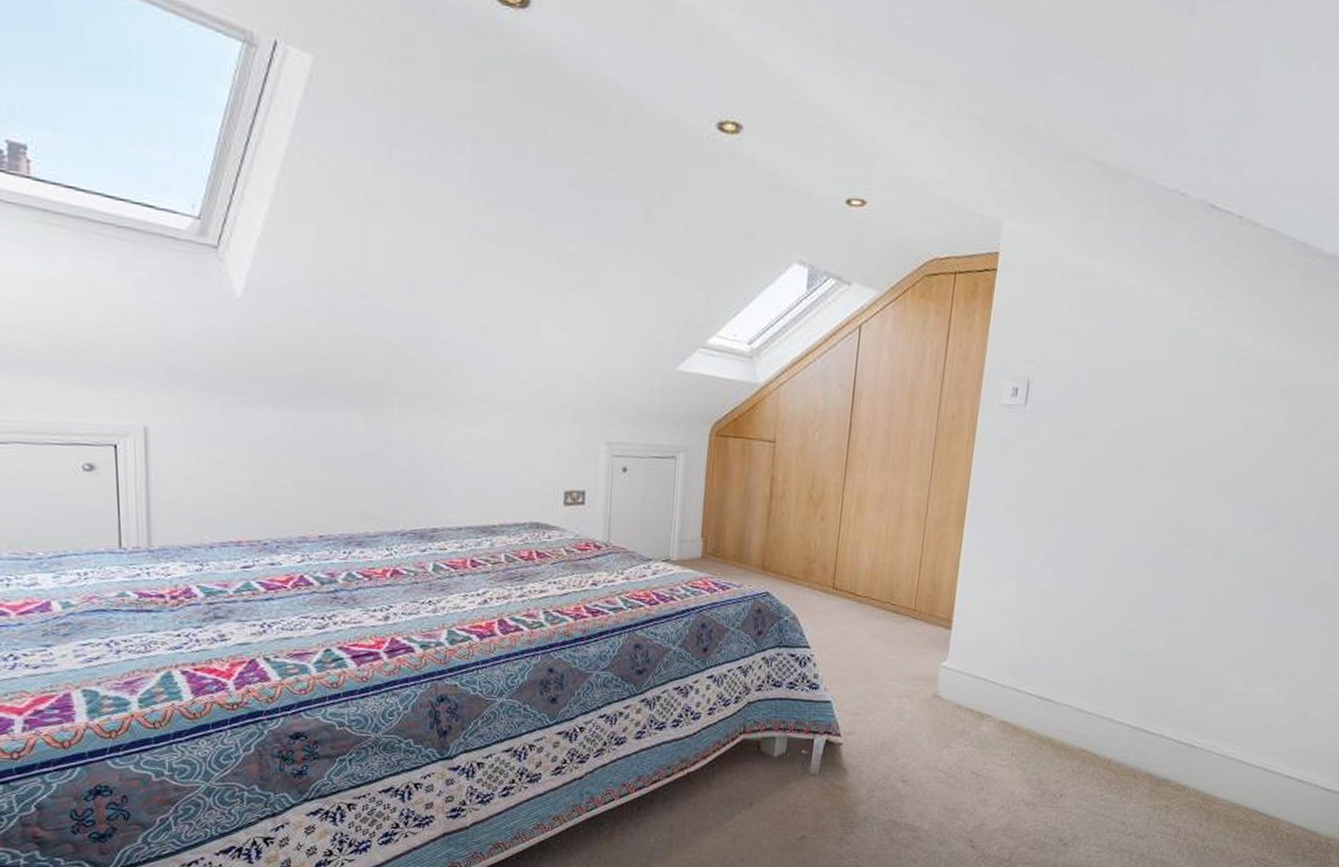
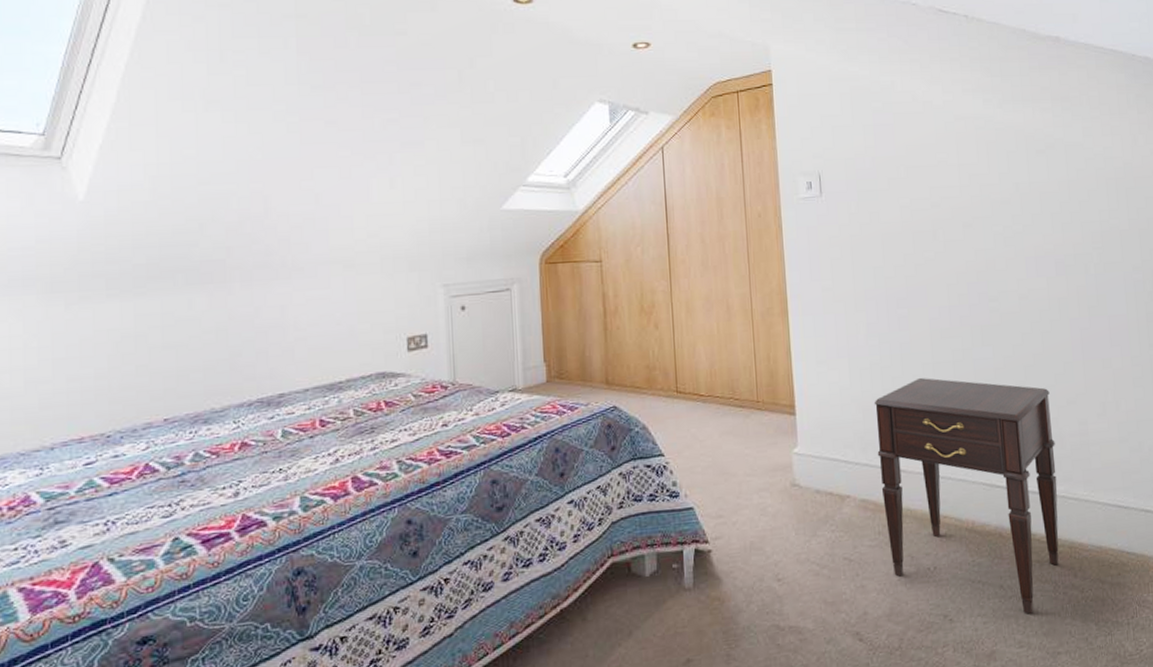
nightstand: none [1019,613,1224,852] -> present [874,378,1059,614]

